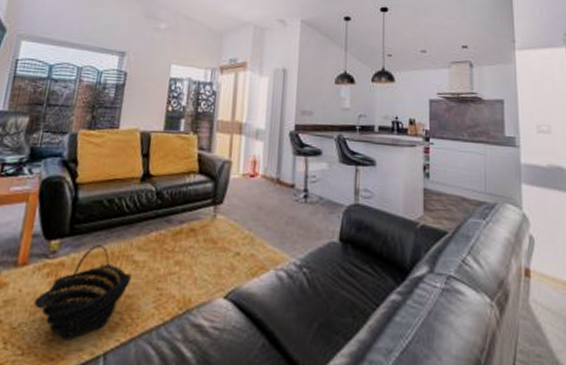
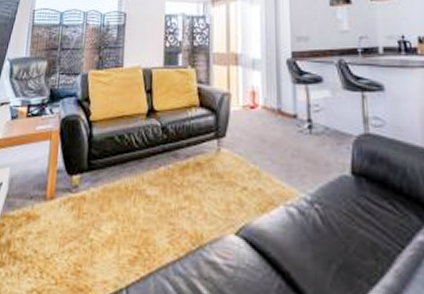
basket: present [34,245,131,340] -> none [62,180,145,272]

